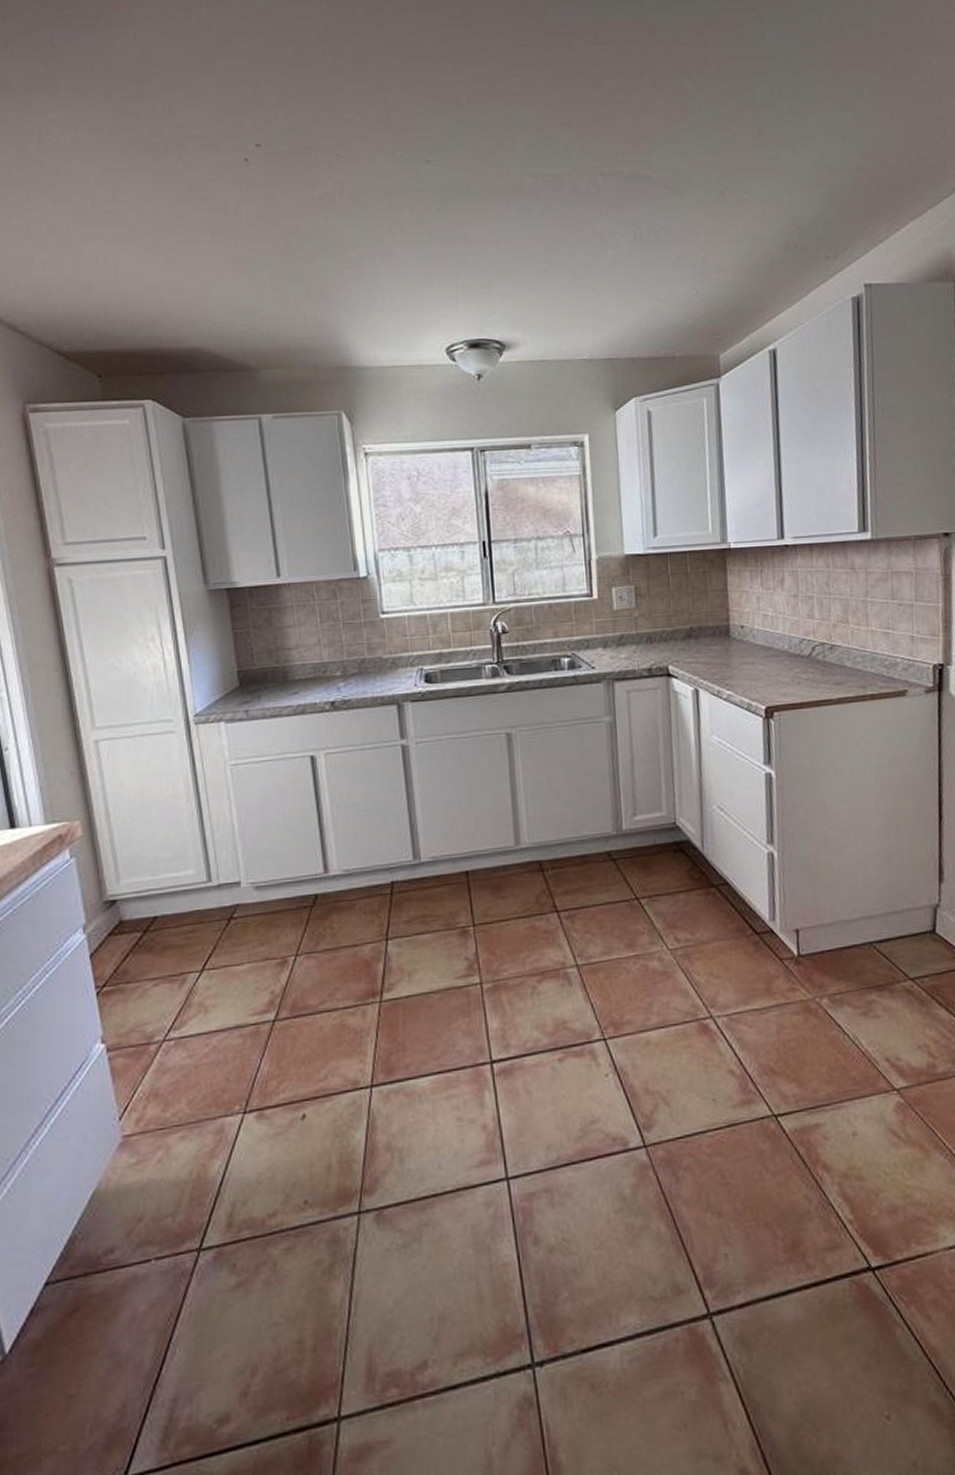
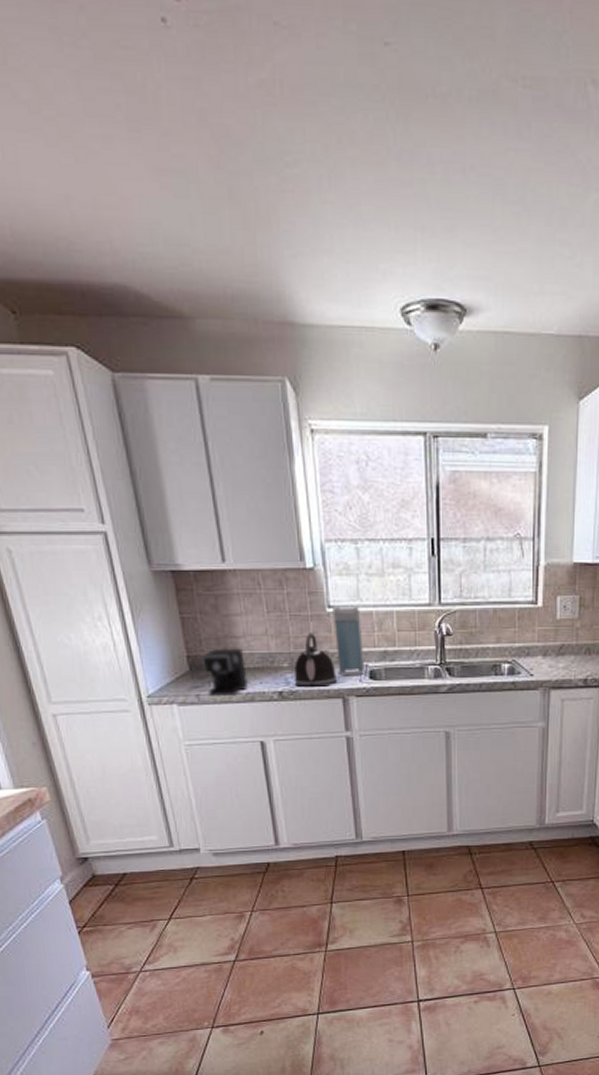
coffee maker: none [253,659,345,712] -> present [202,648,292,697]
kettle: none [346,639,392,697] -> present [294,633,338,688]
soap dispenser: none [386,611,419,682] -> present [332,607,364,676]

